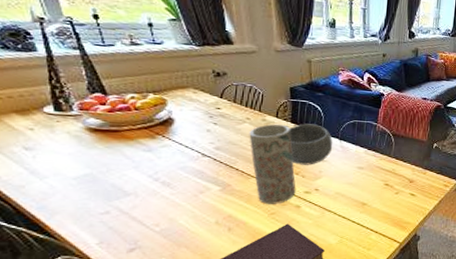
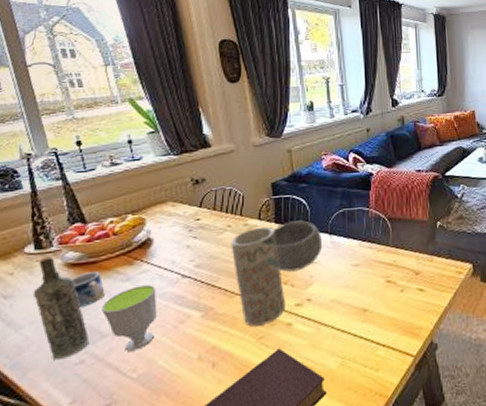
bottle: none [55,118,114,208] -> present [32,256,90,359]
mug: none [93,139,128,168] -> present [71,272,105,307]
cup: none [125,157,179,210] -> present [102,285,157,351]

